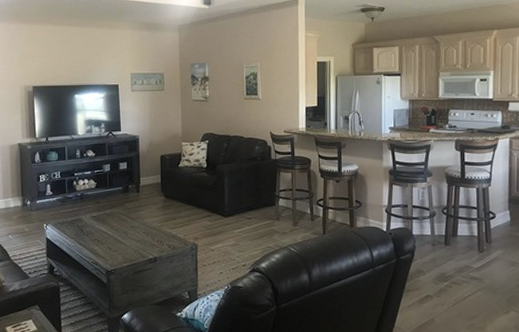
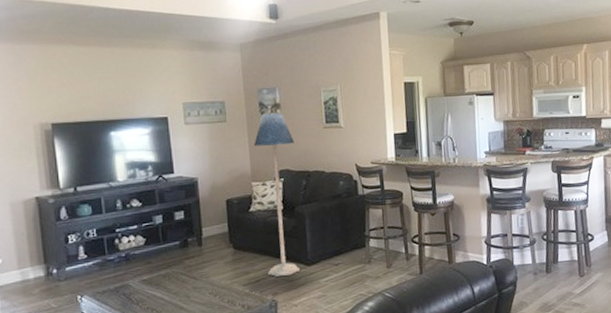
floor lamp: none [186,84,219,224] -> present [254,112,301,277]

